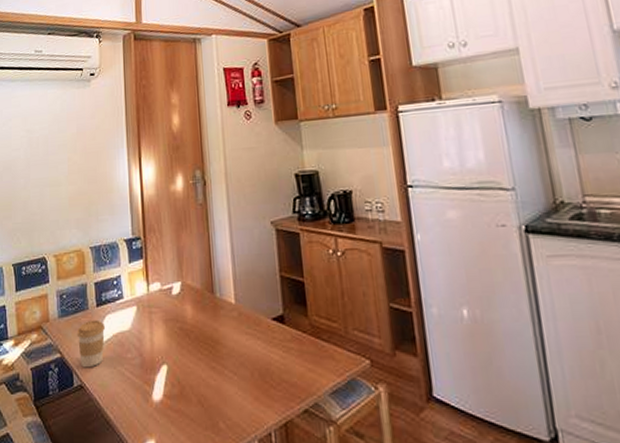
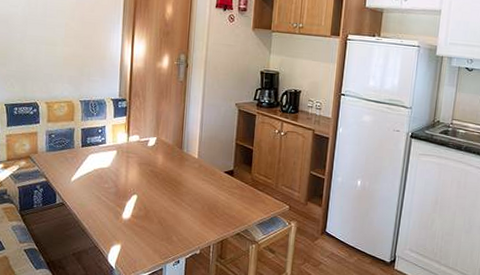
coffee cup: present [76,319,106,368] -> none [62,156,88,191]

